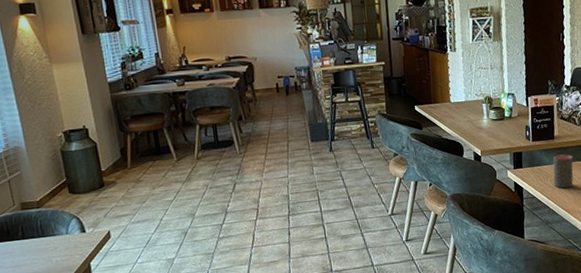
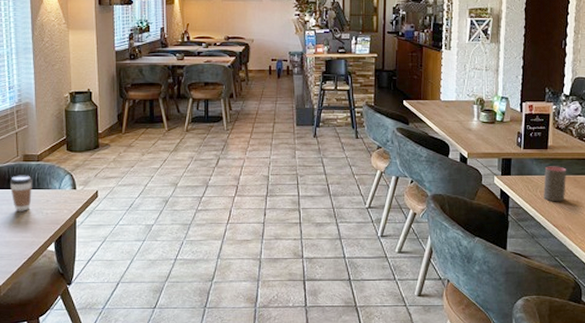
coffee cup: none [9,224,38,263] -> present [9,175,32,211]

